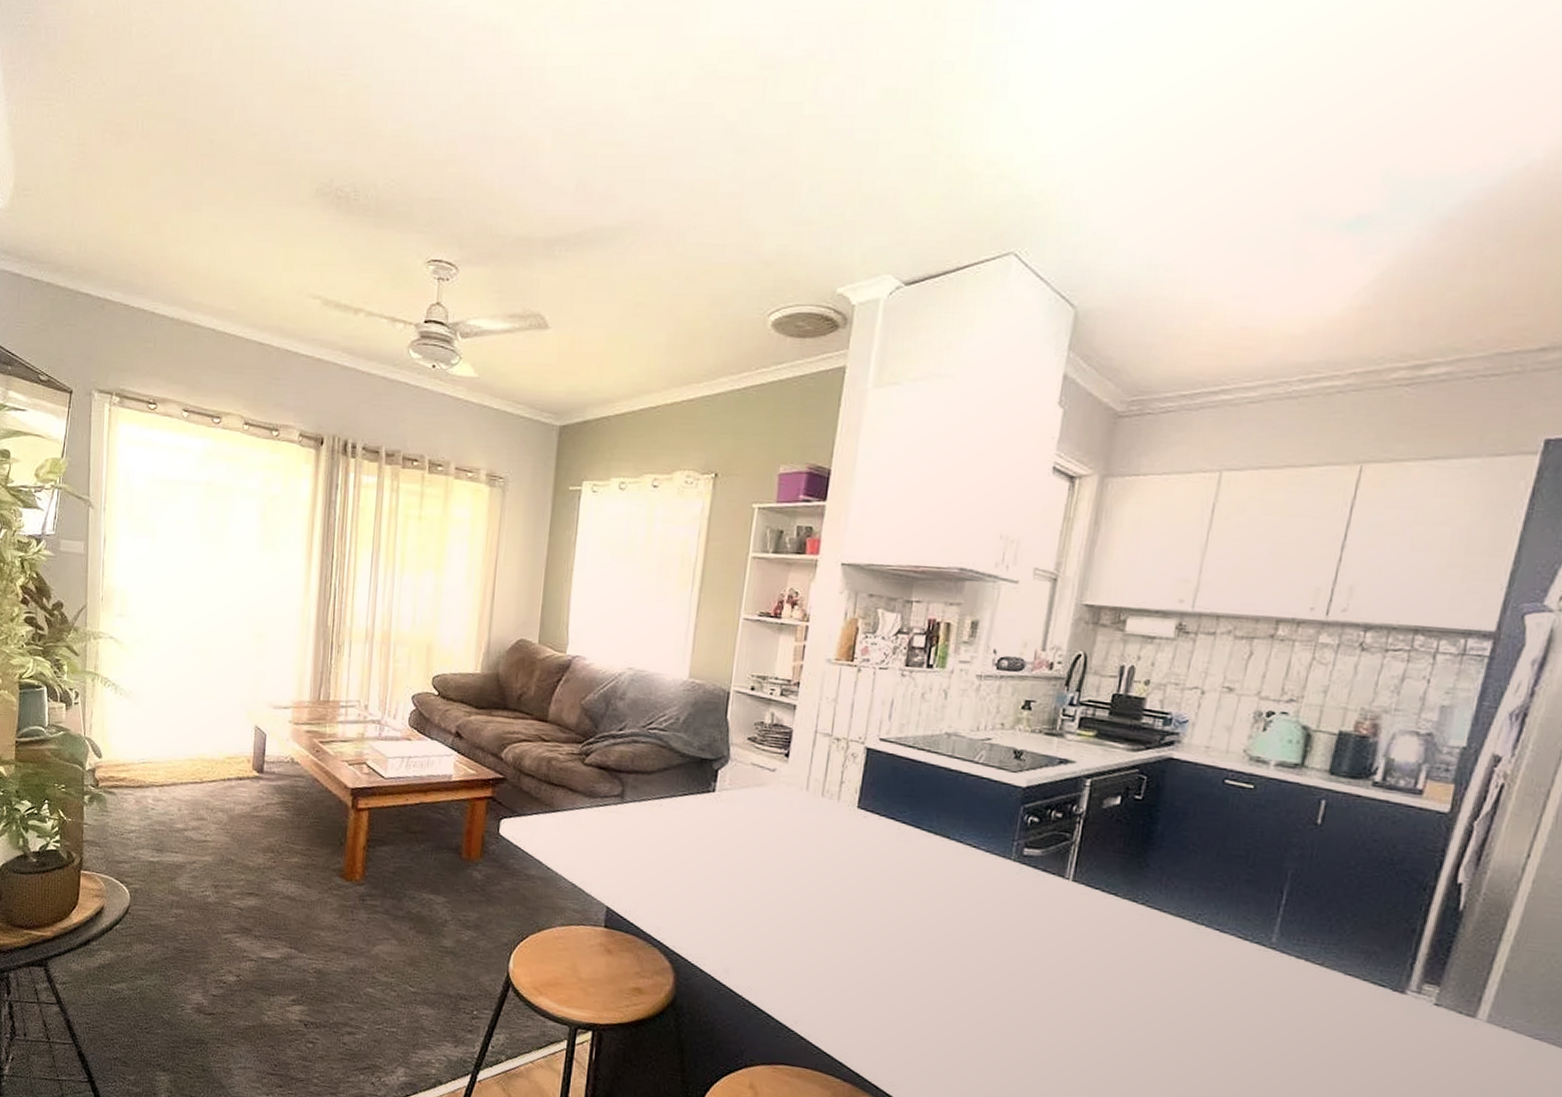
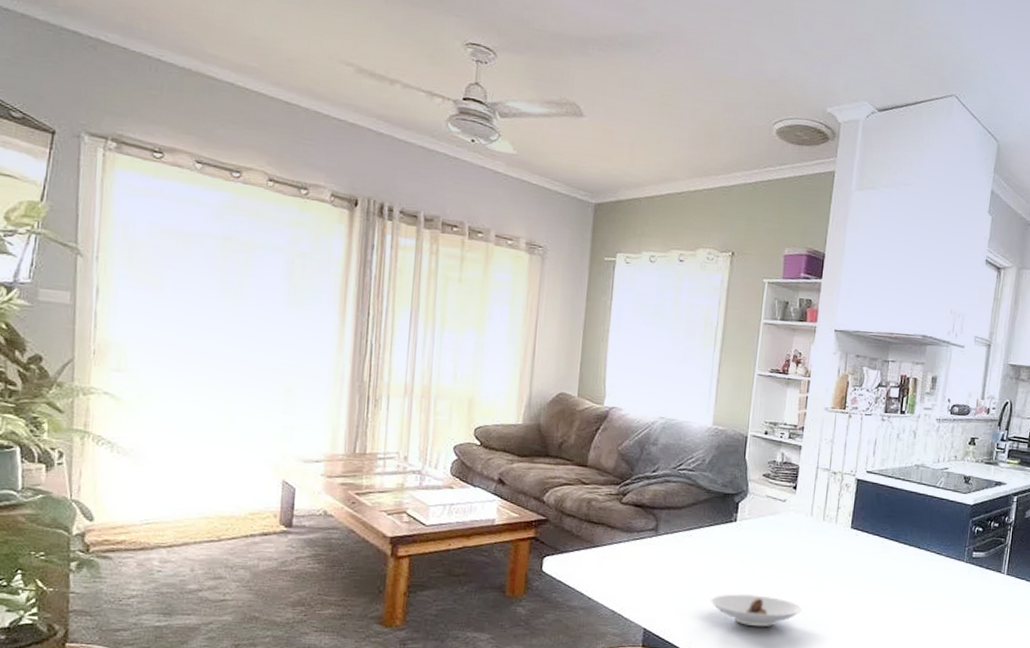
saucer: none [683,876,793,918] -> present [710,593,802,627]

